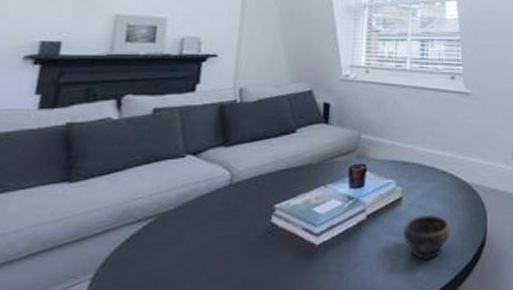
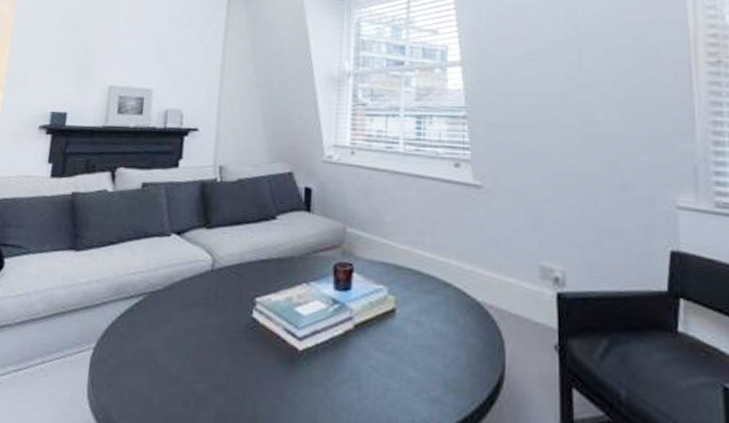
bowl: present [403,214,451,260] -> none [397,333,457,391]

